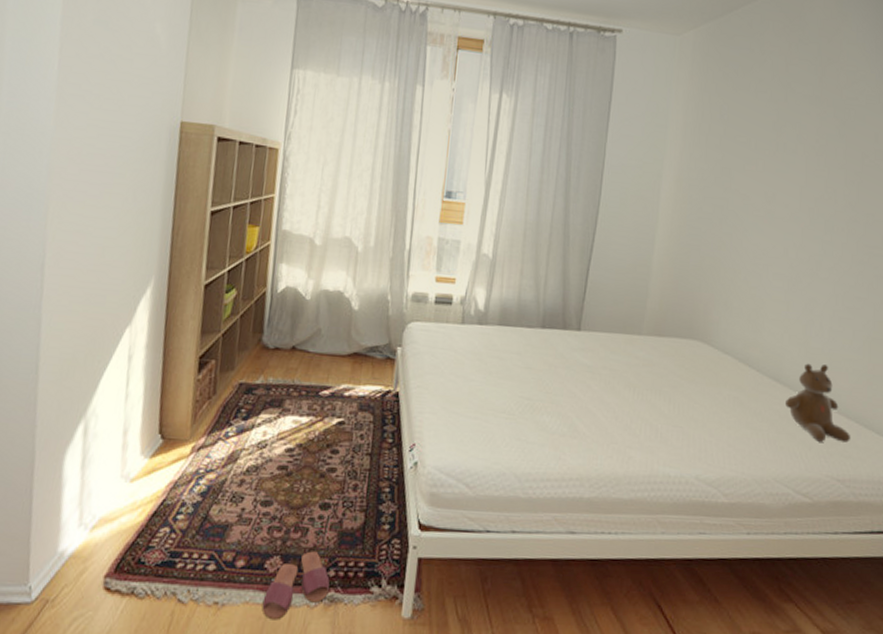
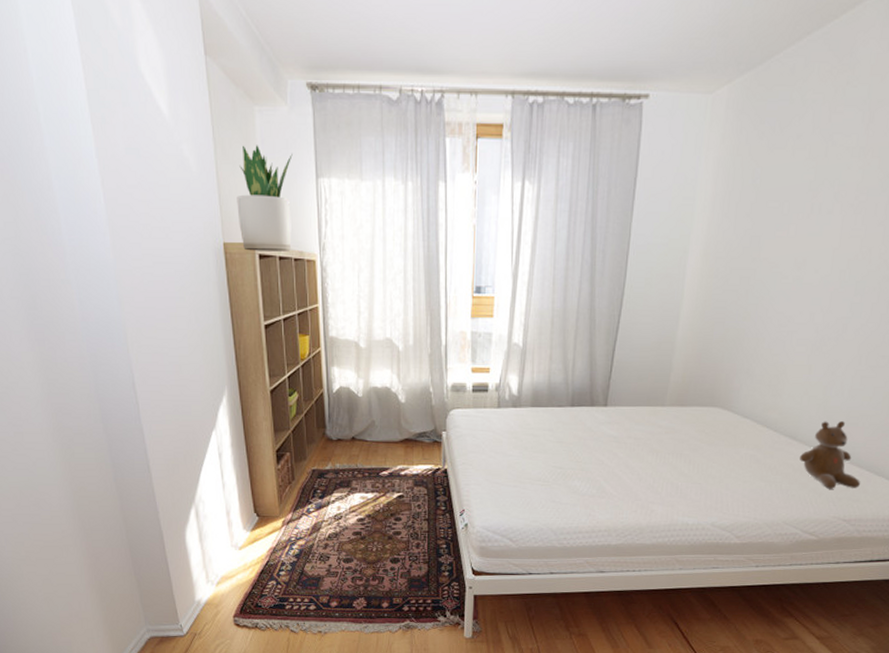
planter: none [201,30,270,137] -> present [236,145,293,251]
slippers: present [262,551,330,620] -> none [355,593,406,642]

